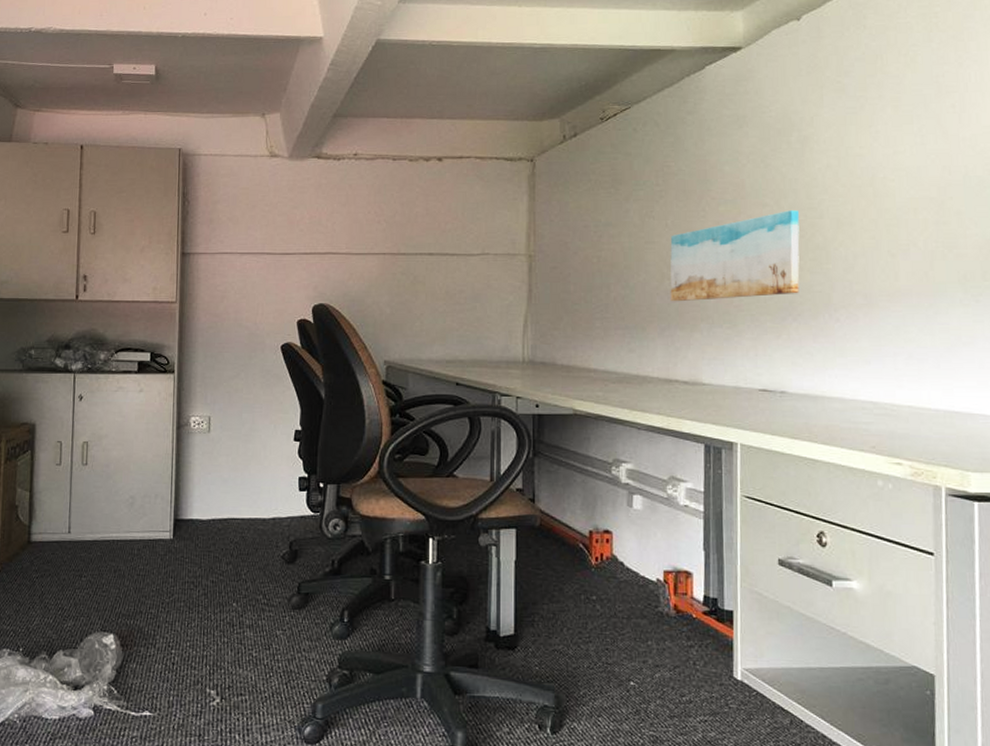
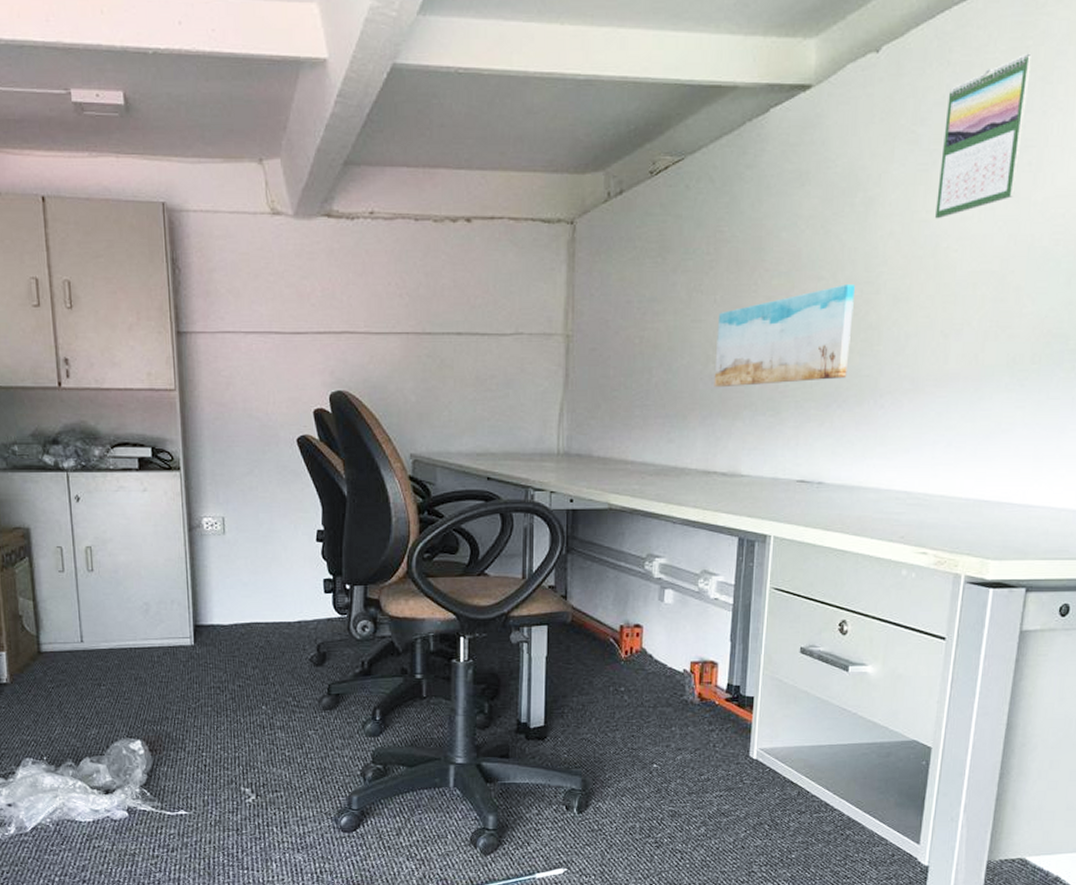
calendar: none [868,17,943,154] -> present [935,53,1032,219]

